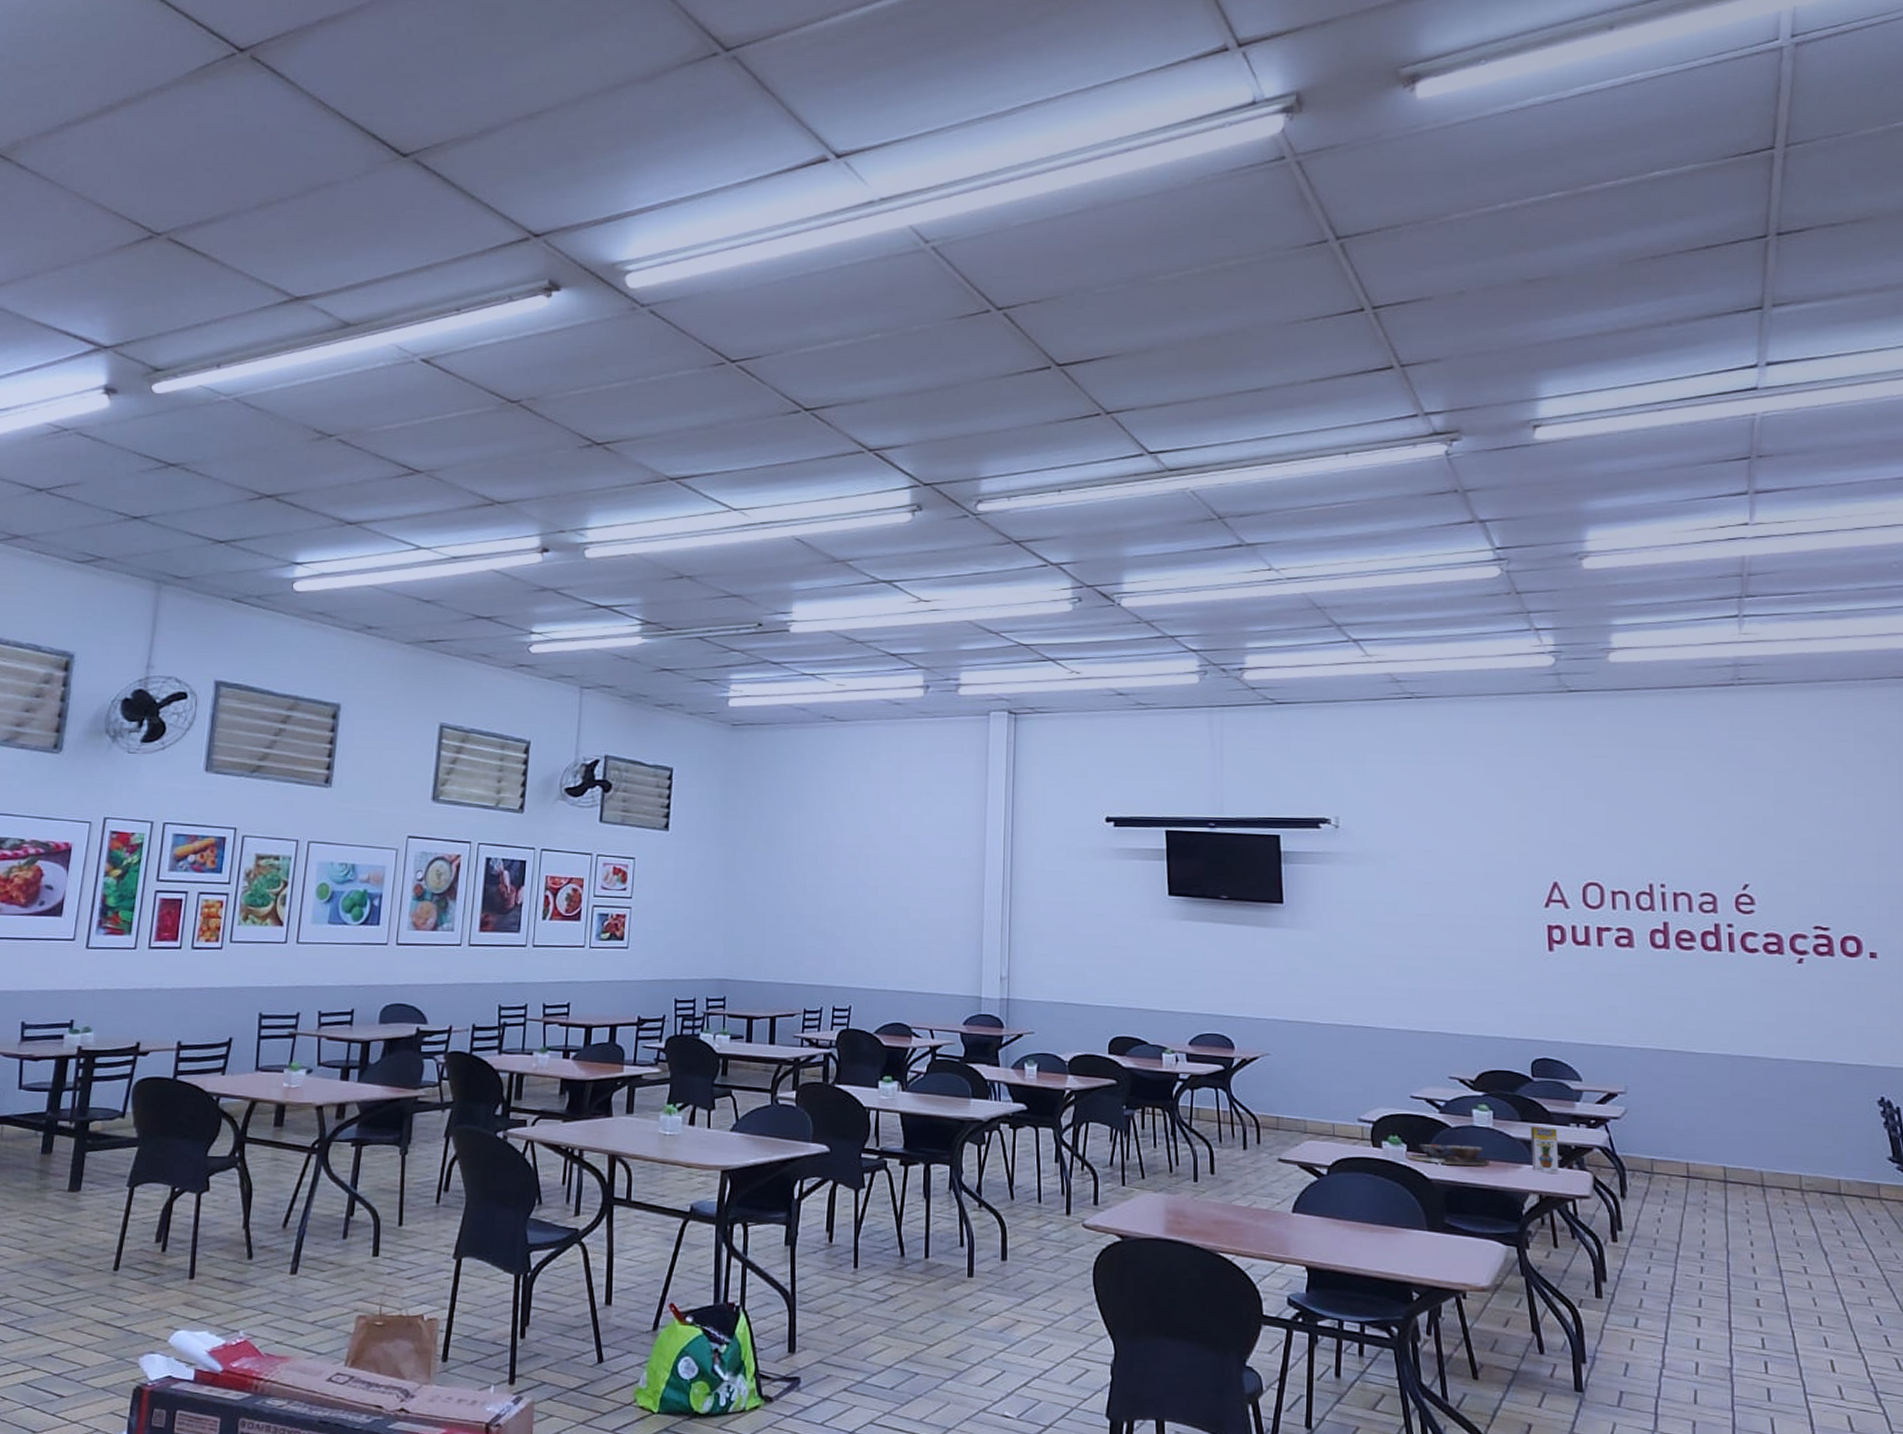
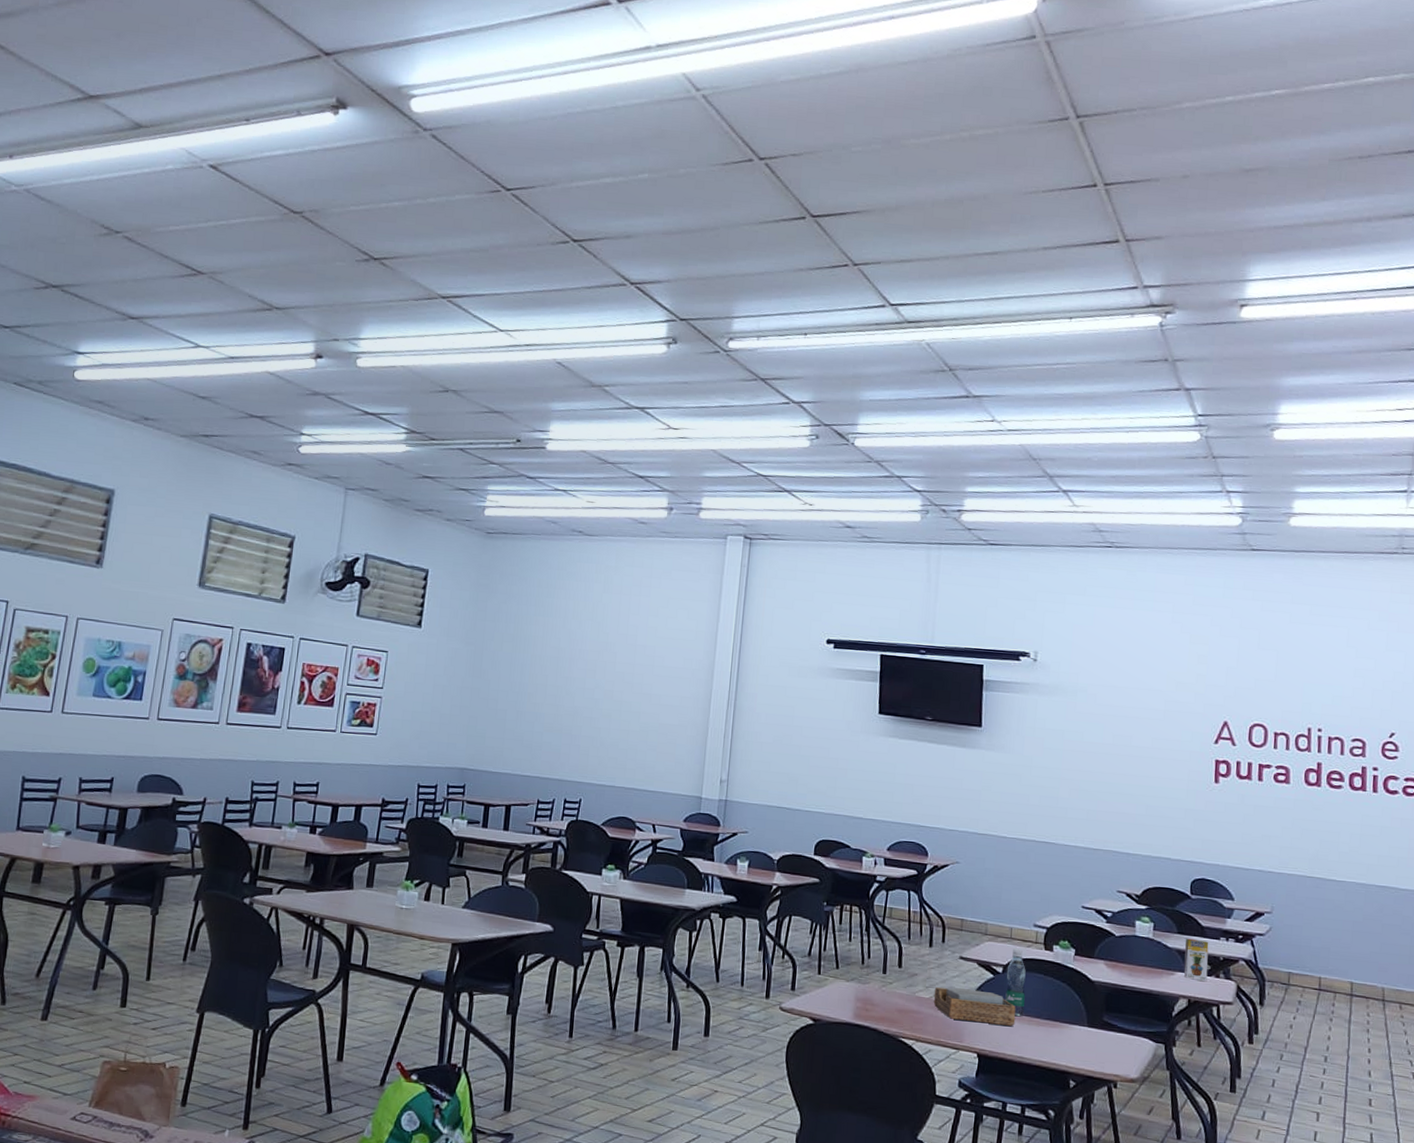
napkin holder: none [1252,1194,1346,1235] -> present [933,987,1016,1027]
bottle: none [1331,1147,1356,1223] -> present [1005,949,1027,1017]
food tray: present [1407,1129,1489,1167] -> none [1074,938,1147,973]

